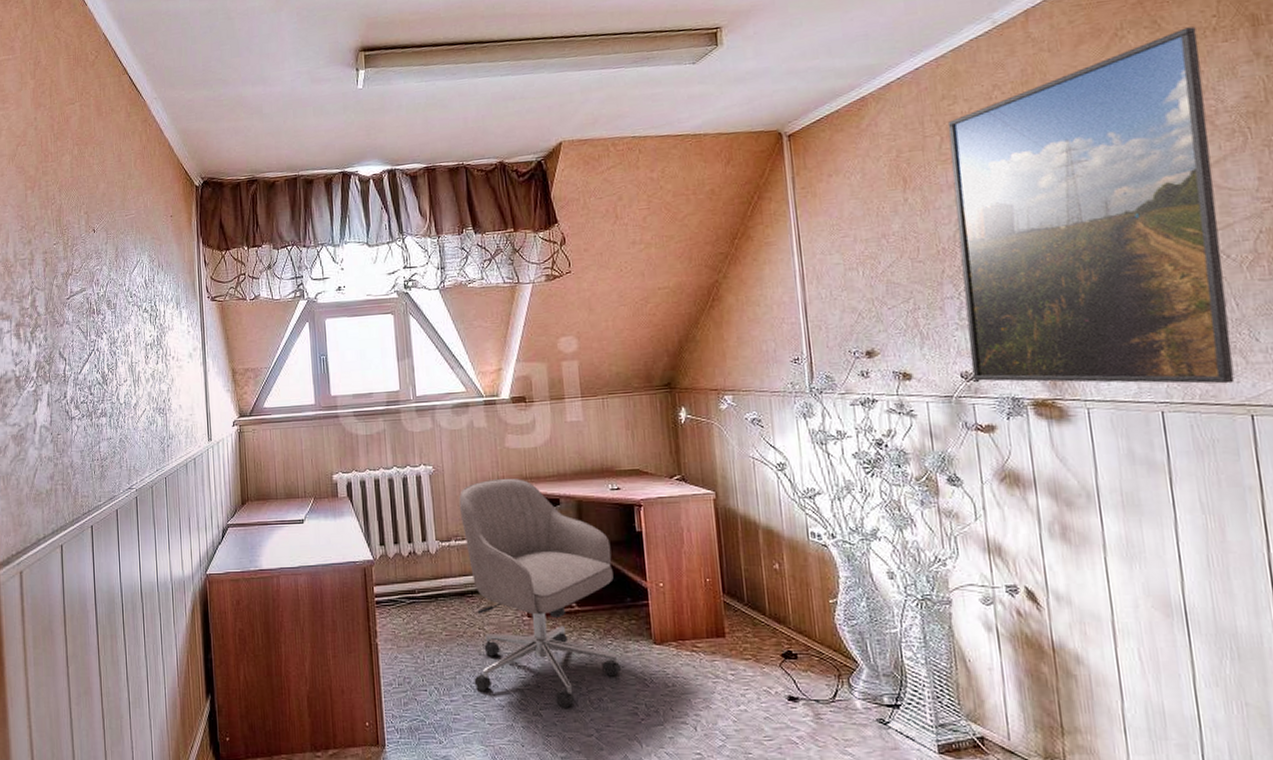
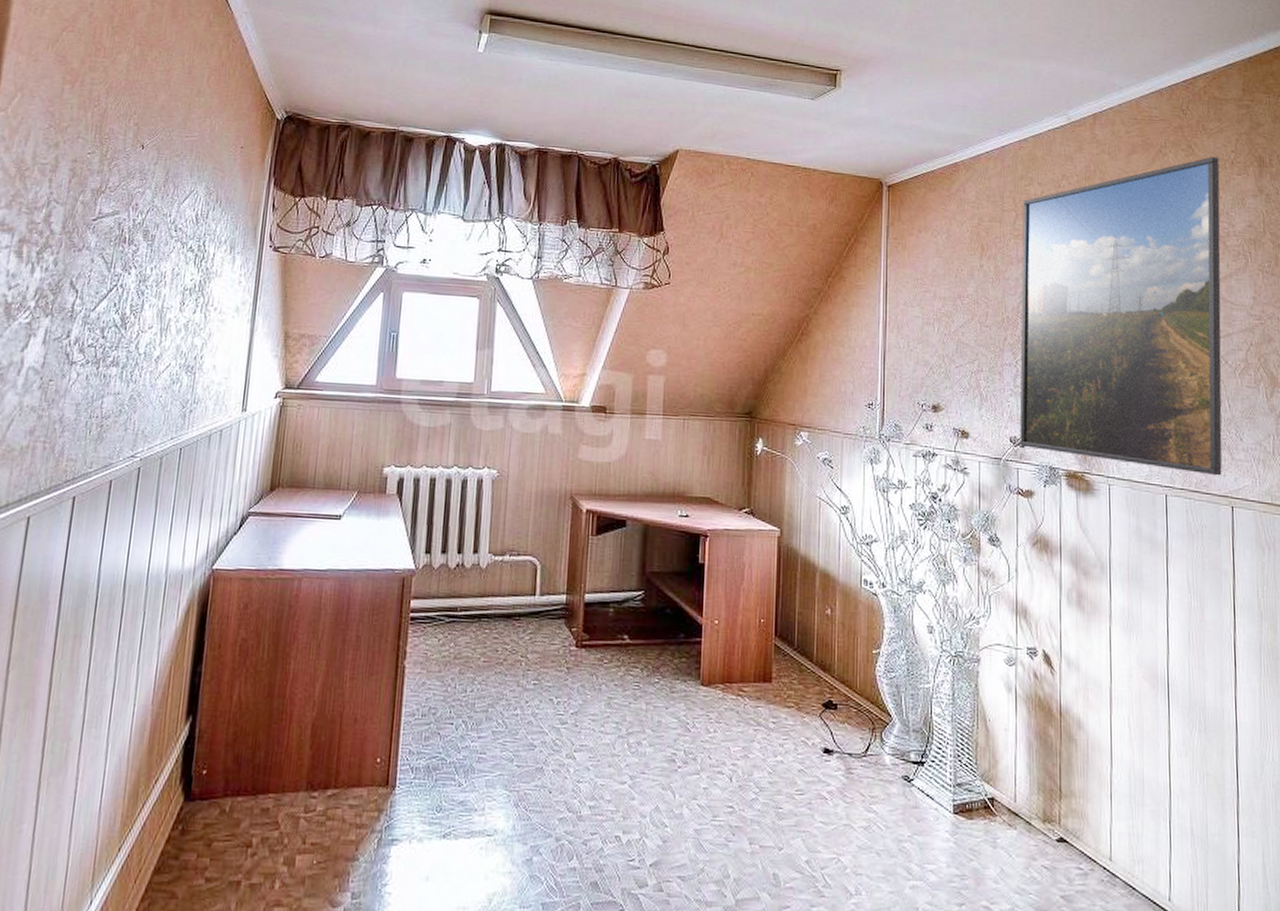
chair: present [459,478,622,708] -> none [507,491,672,751]

